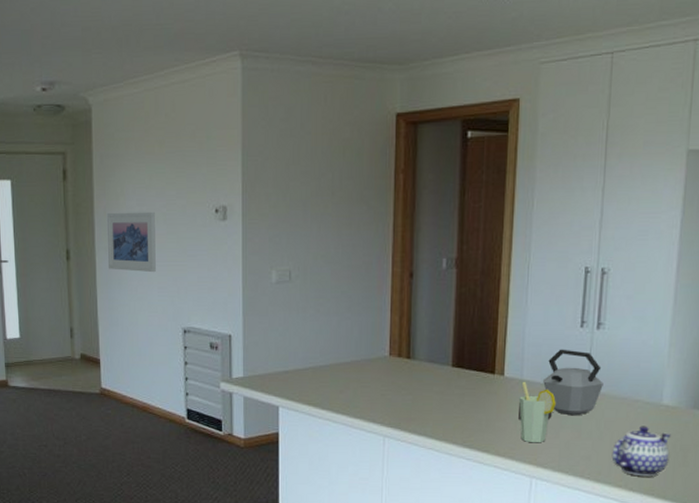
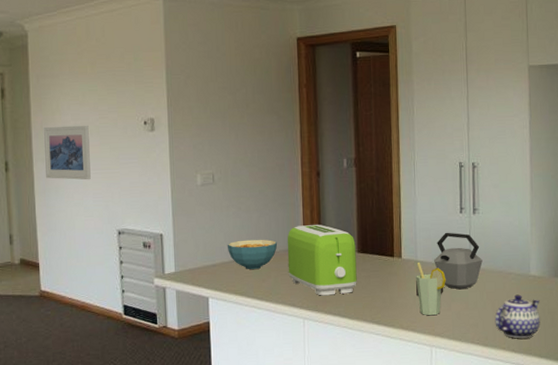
cereal bowl: none [301,346,360,378] -> present [227,239,278,269]
toaster: none [369,333,450,413] -> present [287,225,357,296]

